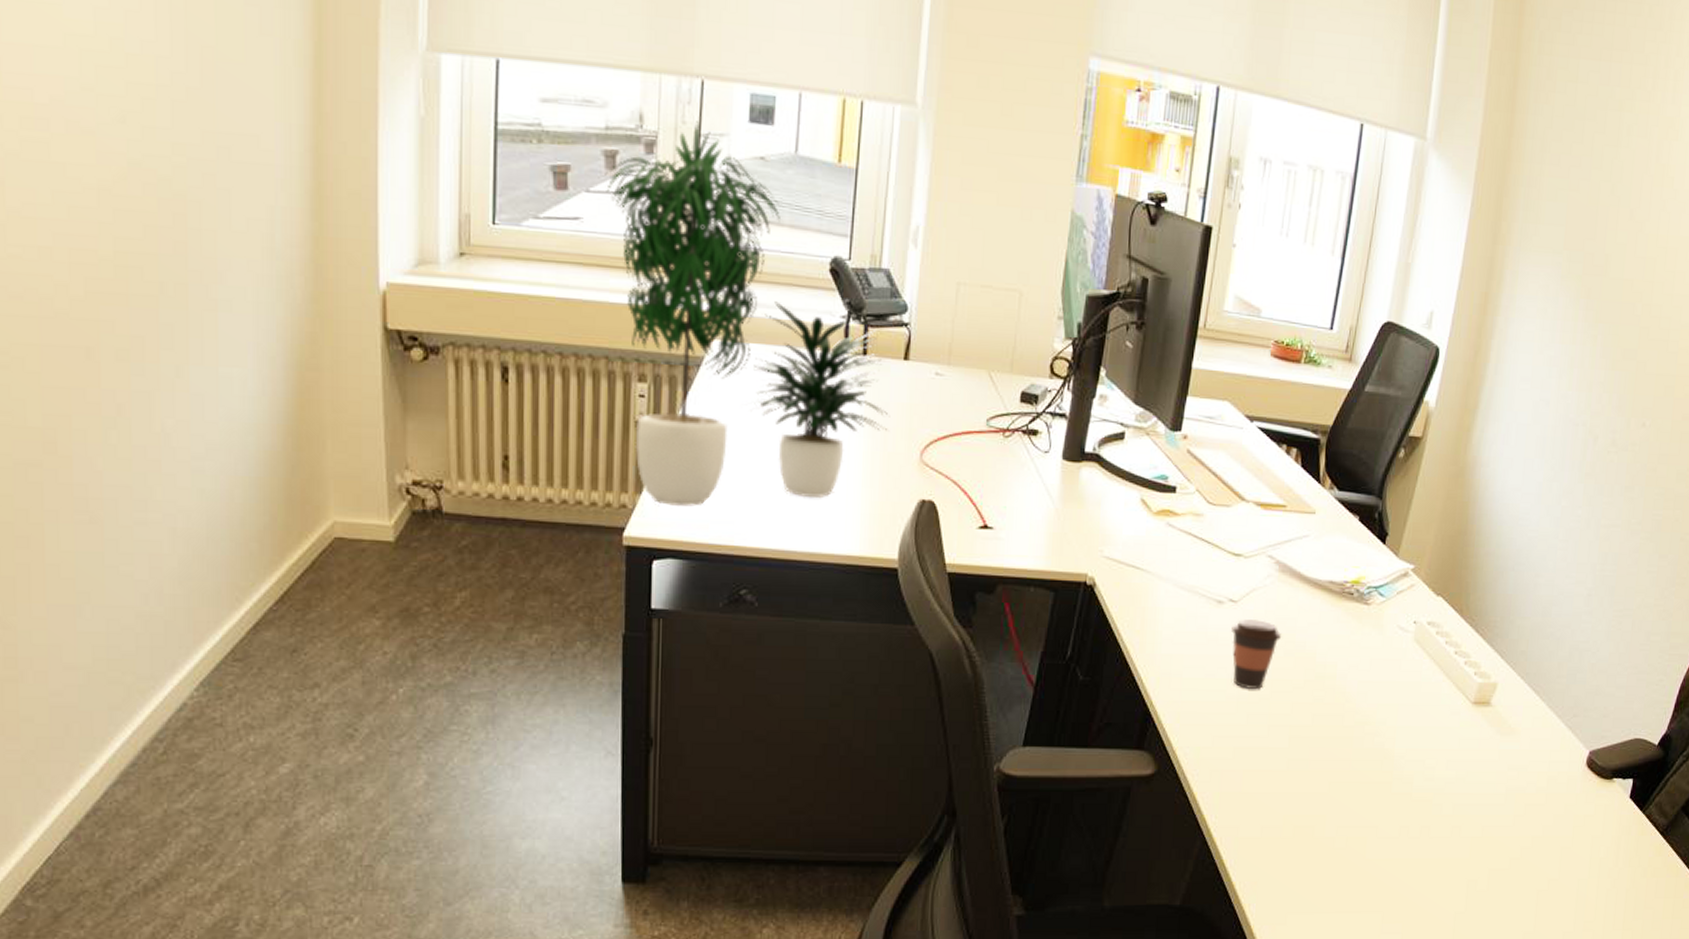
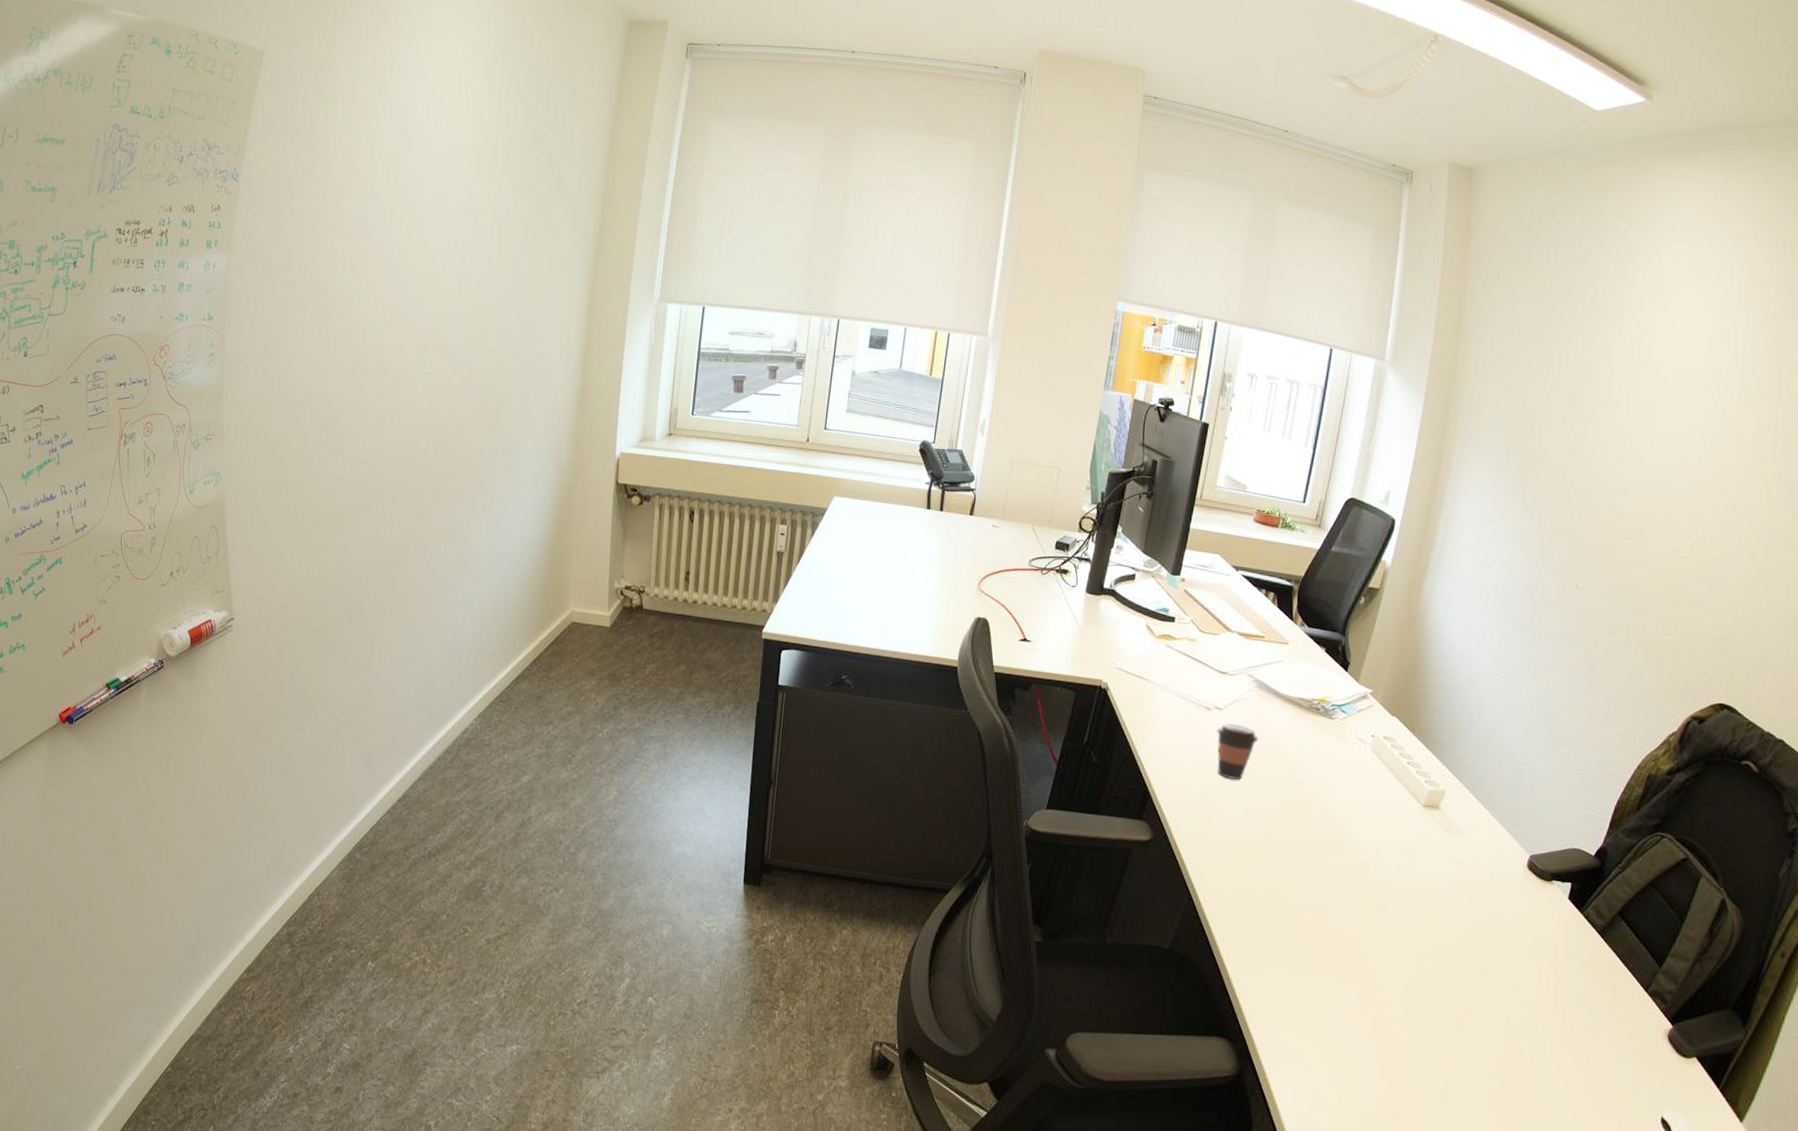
potted plant: present [605,121,890,508] -> none [768,347,958,614]

